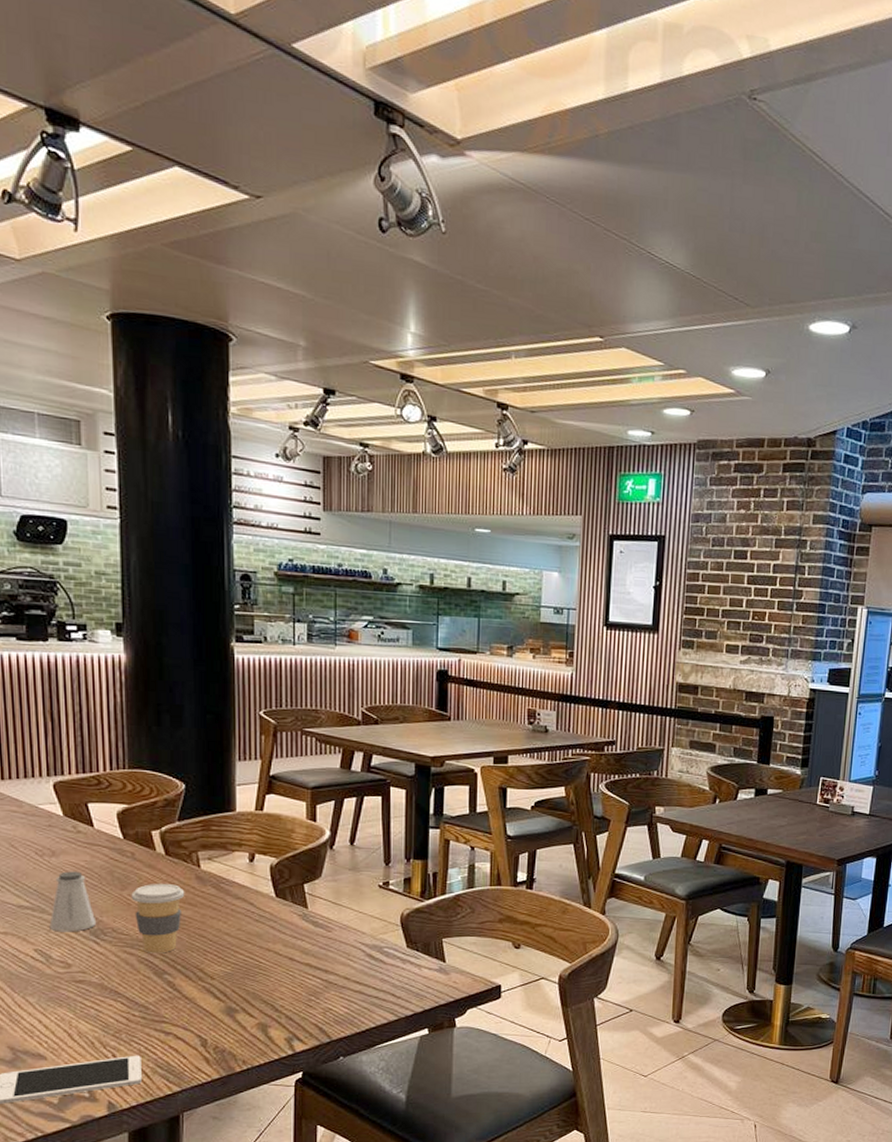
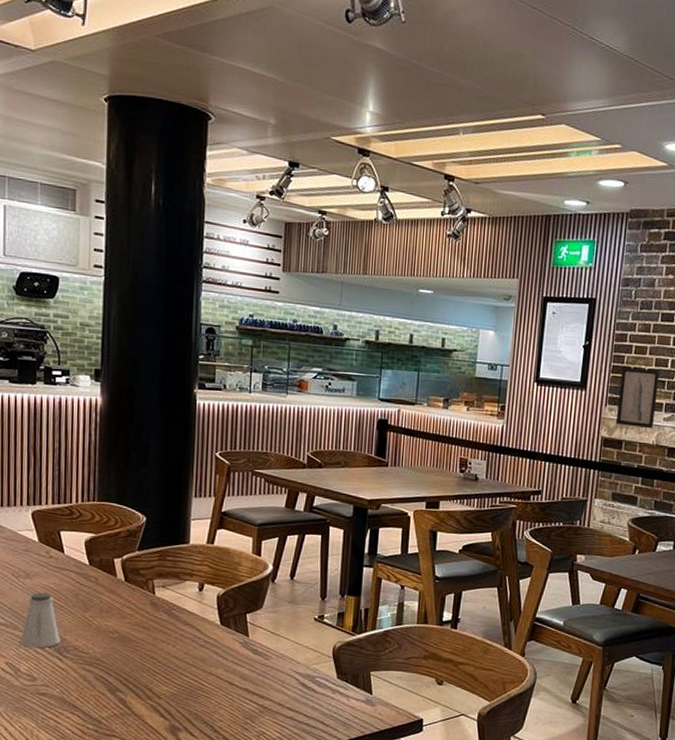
coffee cup: present [131,884,185,953] -> none [92,607,140,672]
wall art: none [690,607,735,673] -> present [615,366,661,429]

